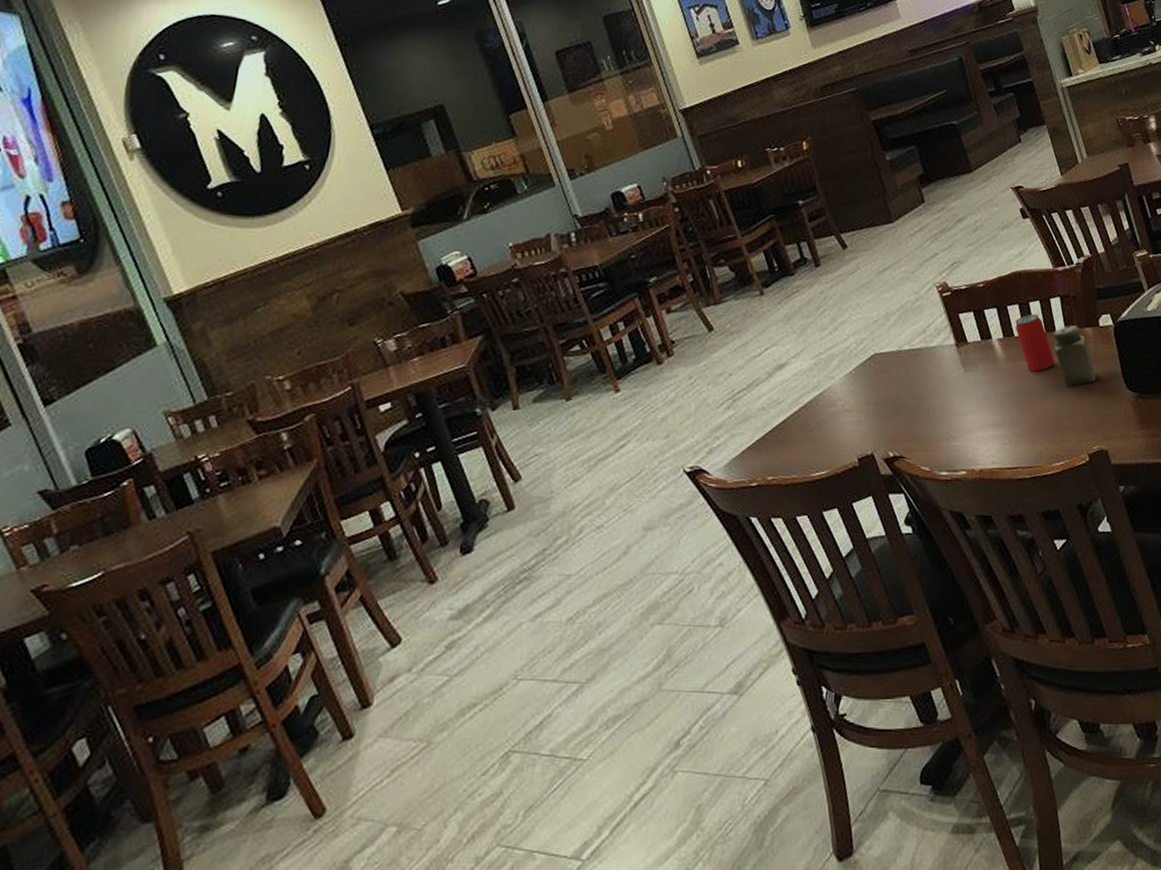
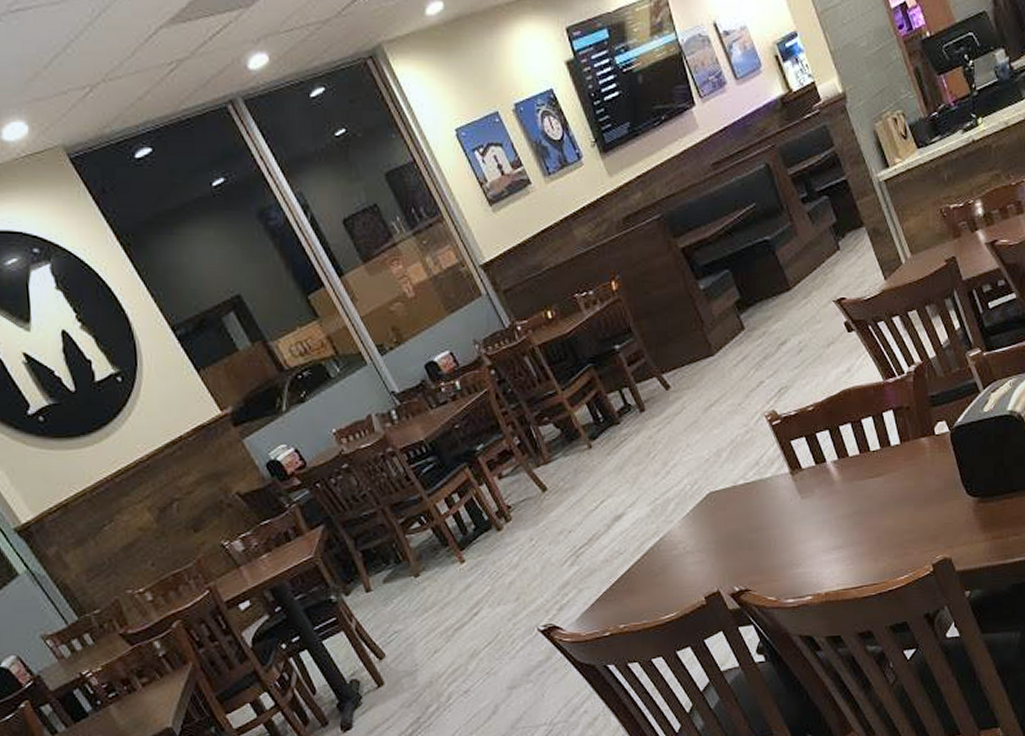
beverage can: present [1015,313,1055,372] -> none [849,431,893,490]
salt shaker: present [1053,325,1097,388] -> none [889,437,936,502]

